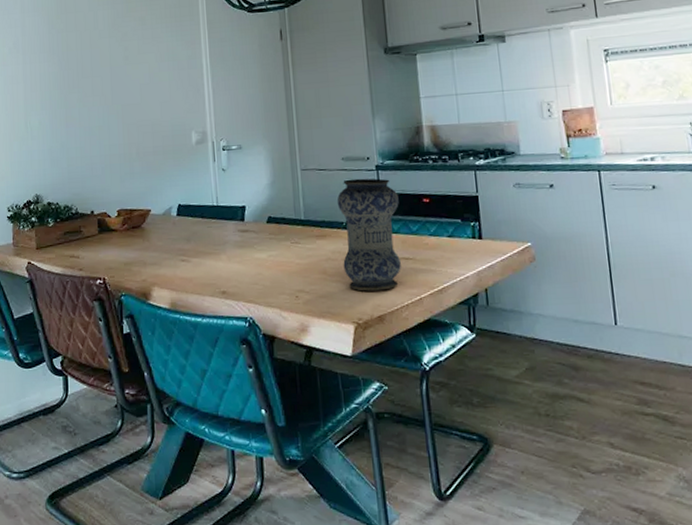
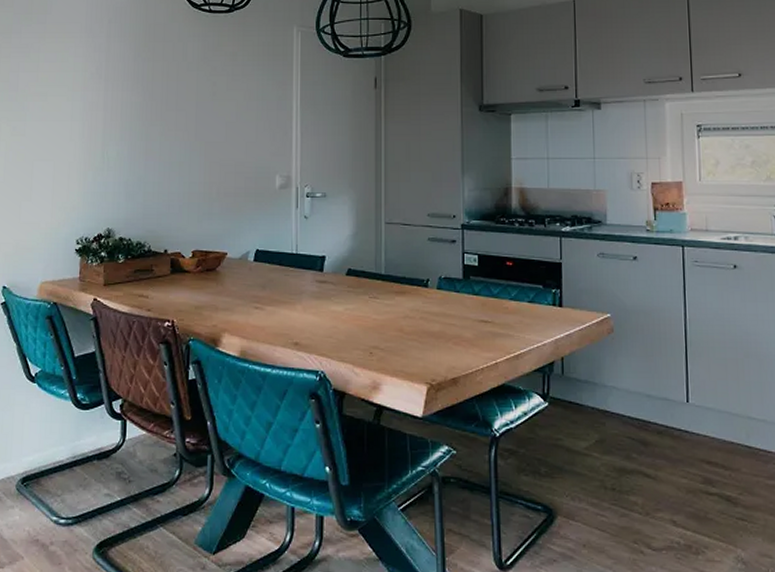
vase: present [336,178,401,291] -> none [419,236,482,352]

